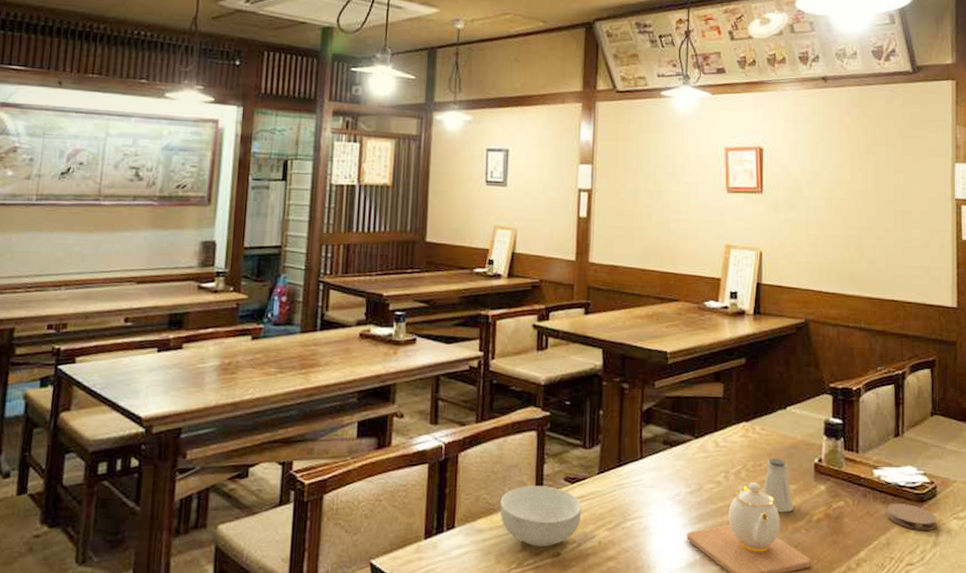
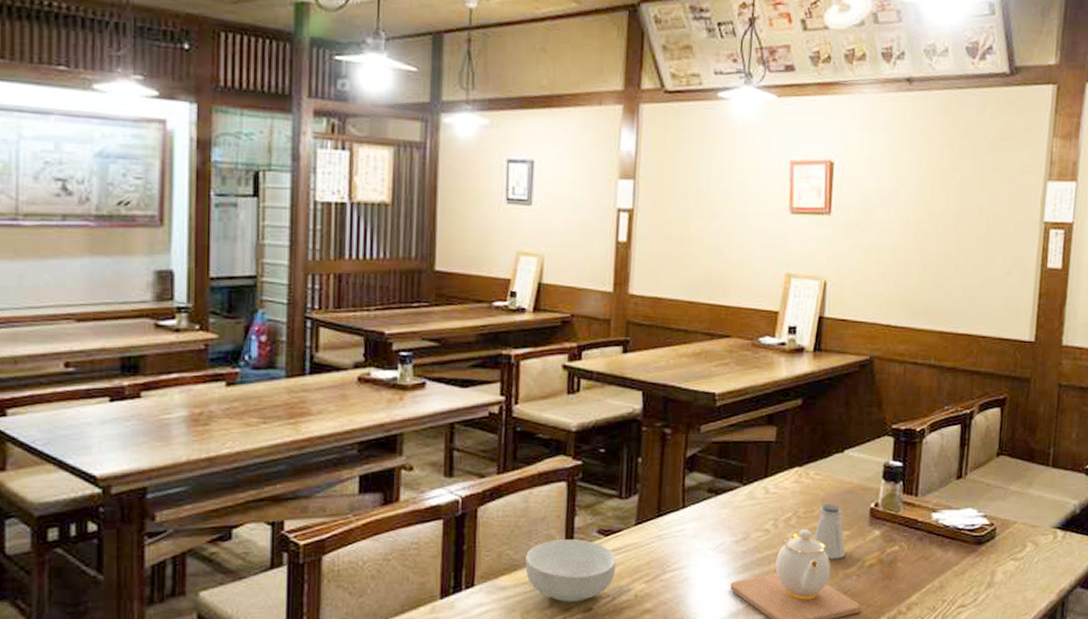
coaster: present [887,504,937,531] -> none [943,547,994,573]

